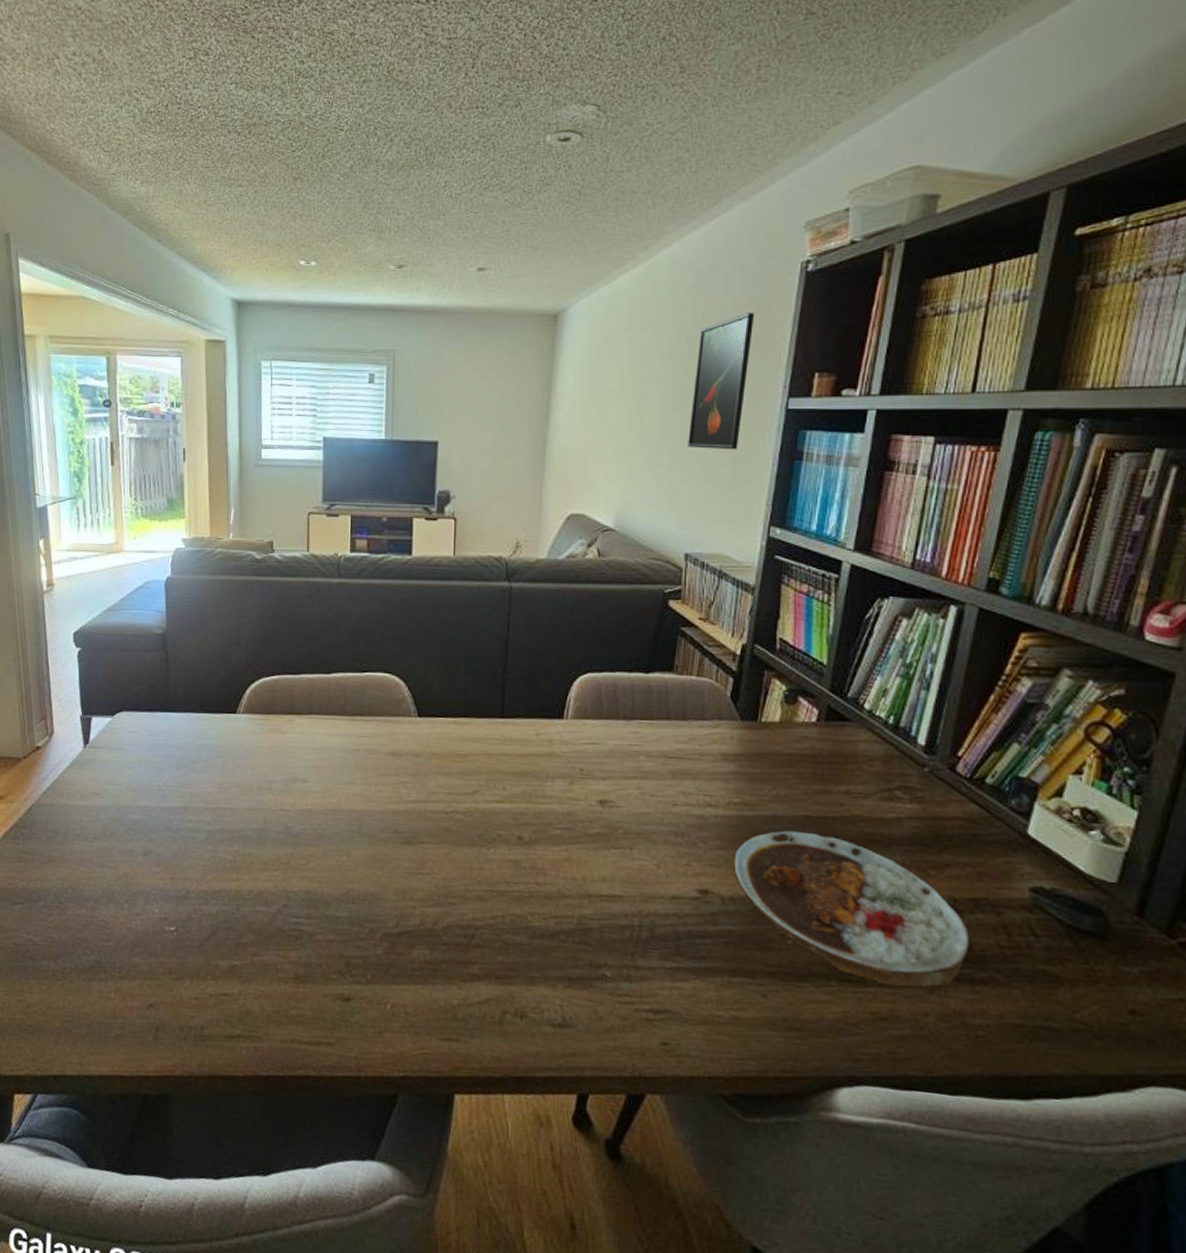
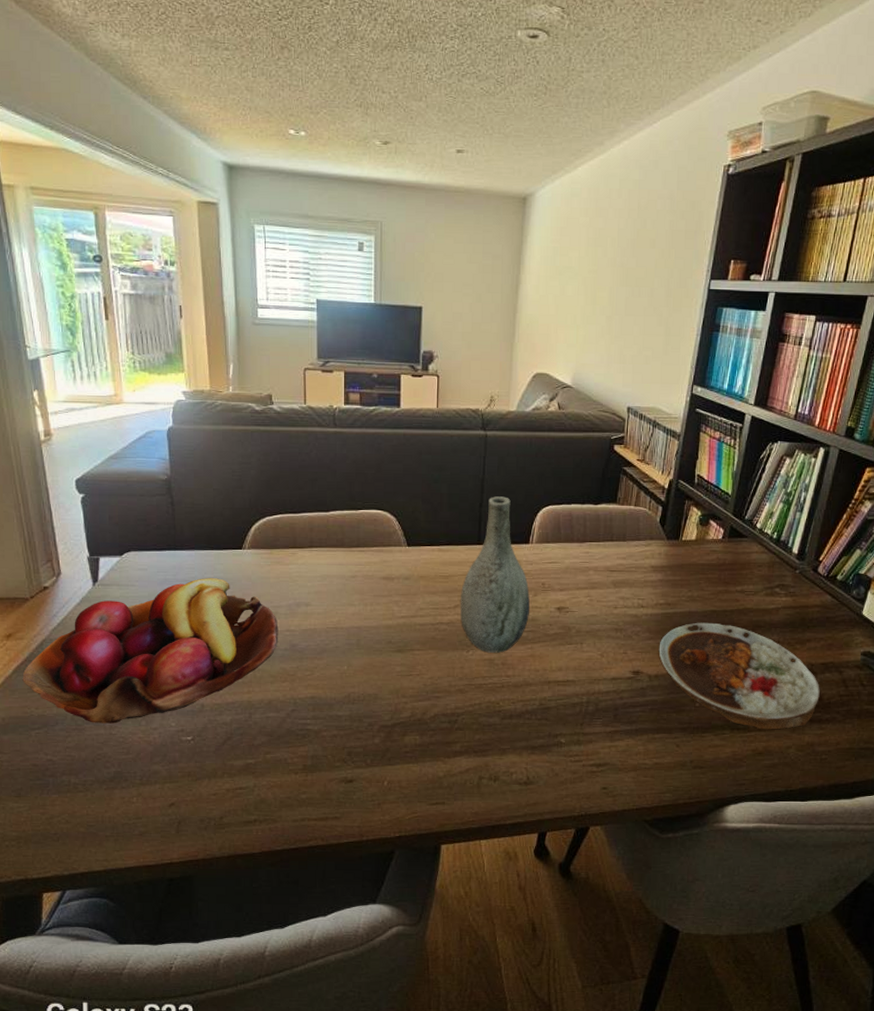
fruit basket: none [10,744,272,905] -> present [22,578,279,724]
vase: none [479,660,564,853] -> present [460,496,530,653]
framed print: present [688,313,755,450] -> none [632,206,687,322]

